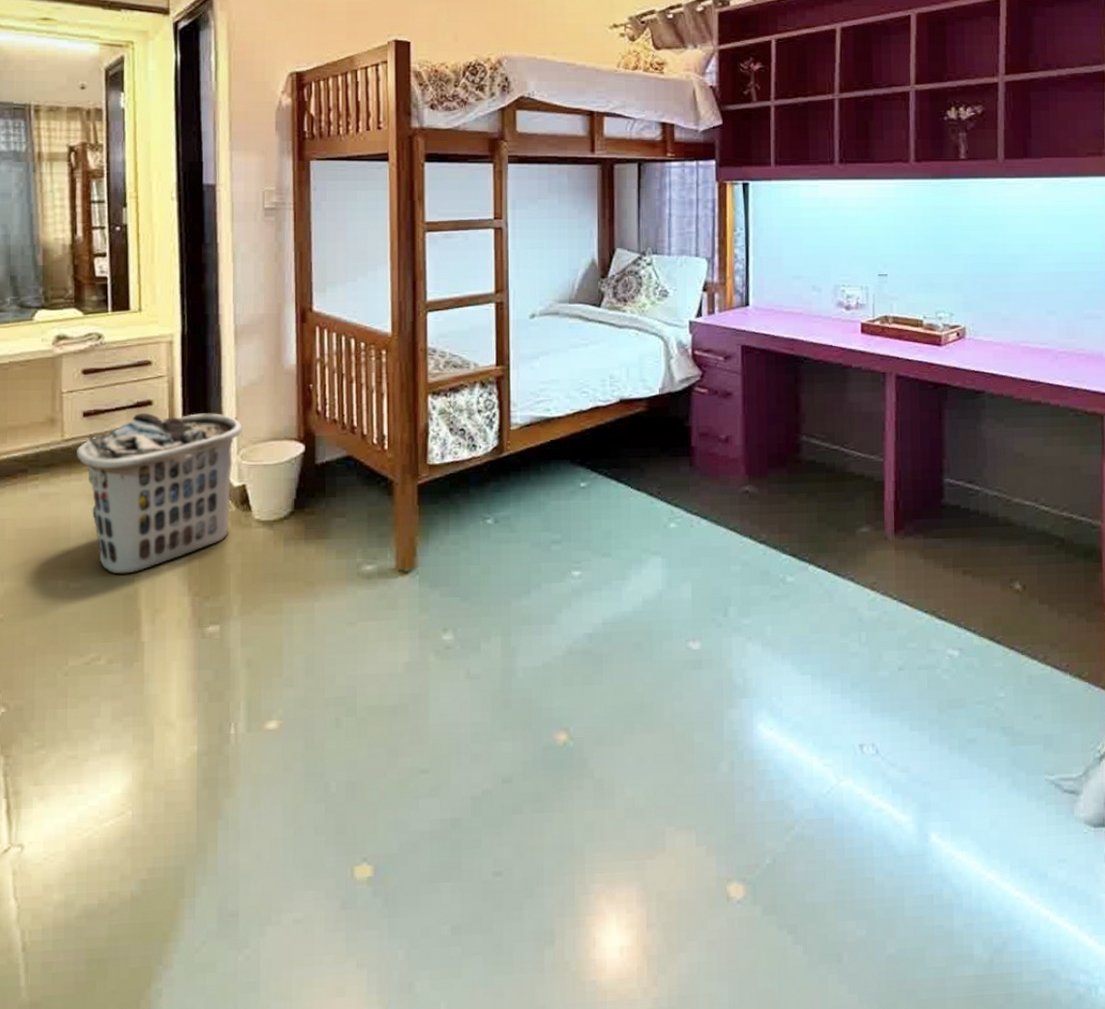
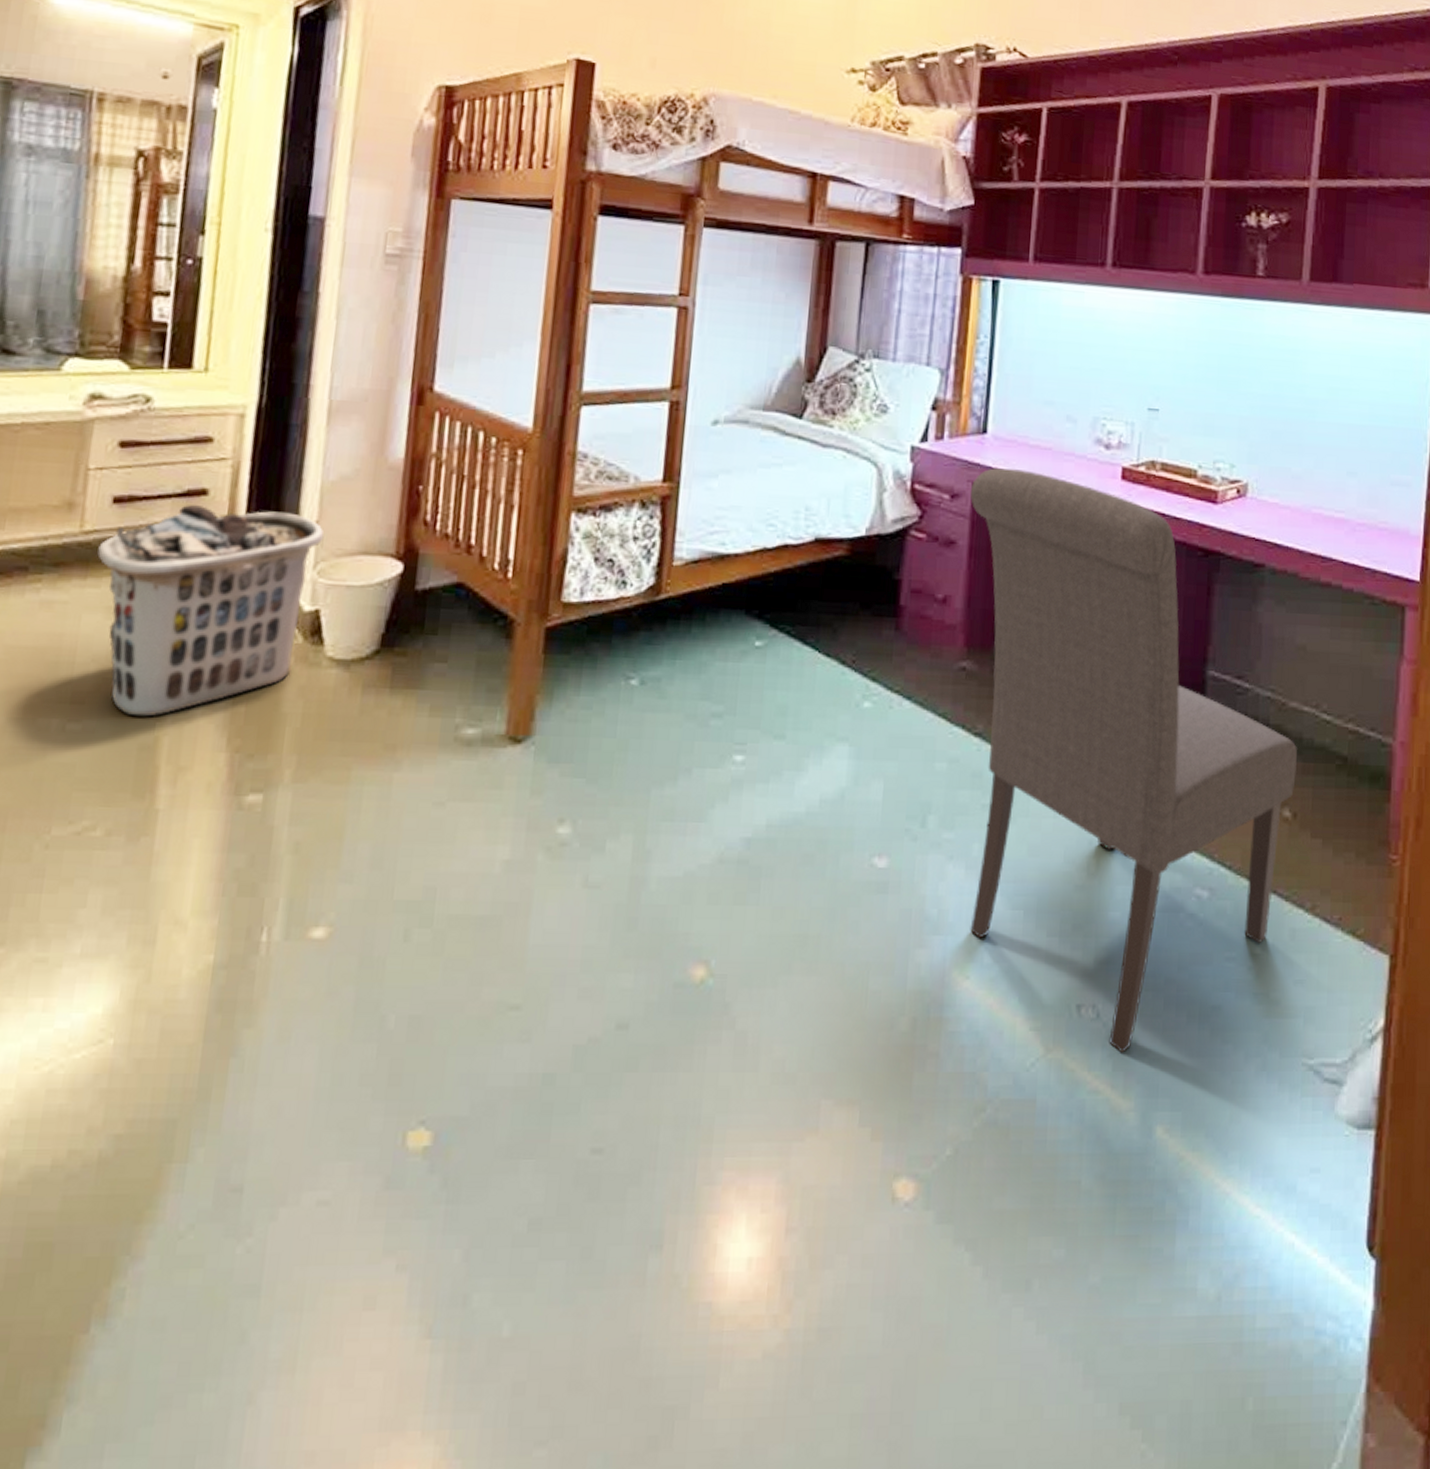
chair: none [739,331,1023,779] -> present [969,467,1297,1053]

